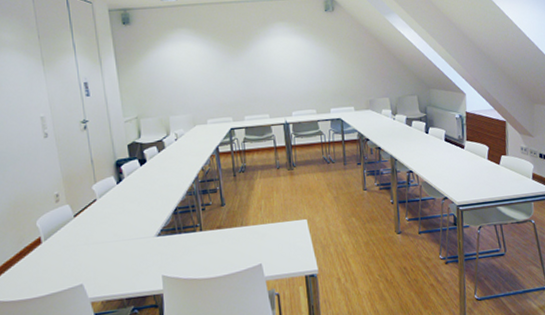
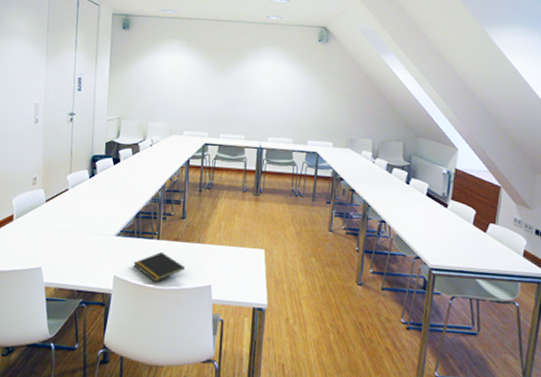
notepad: none [180,242,233,273] -> present [133,251,185,282]

